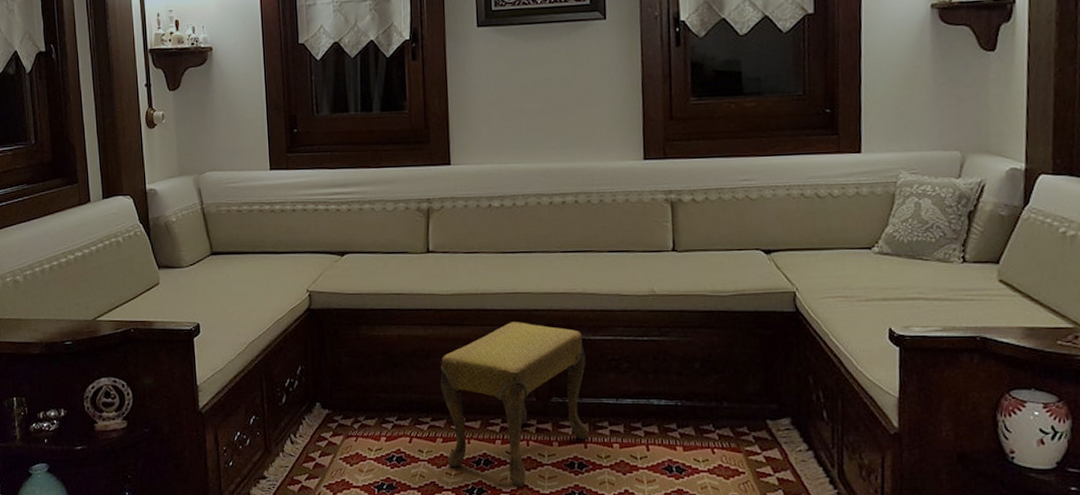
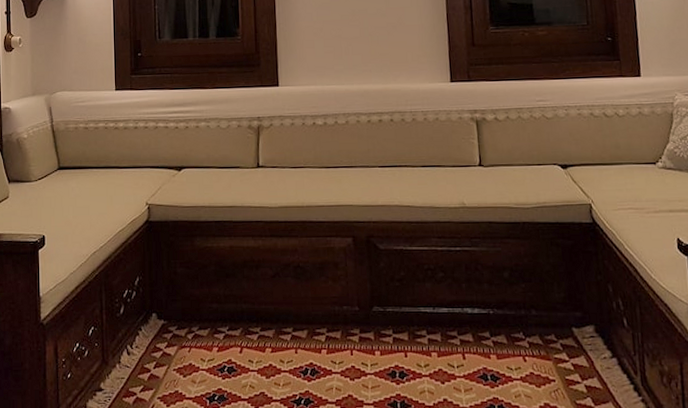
footstool: present [440,322,588,487] -> none [269,233,408,397]

